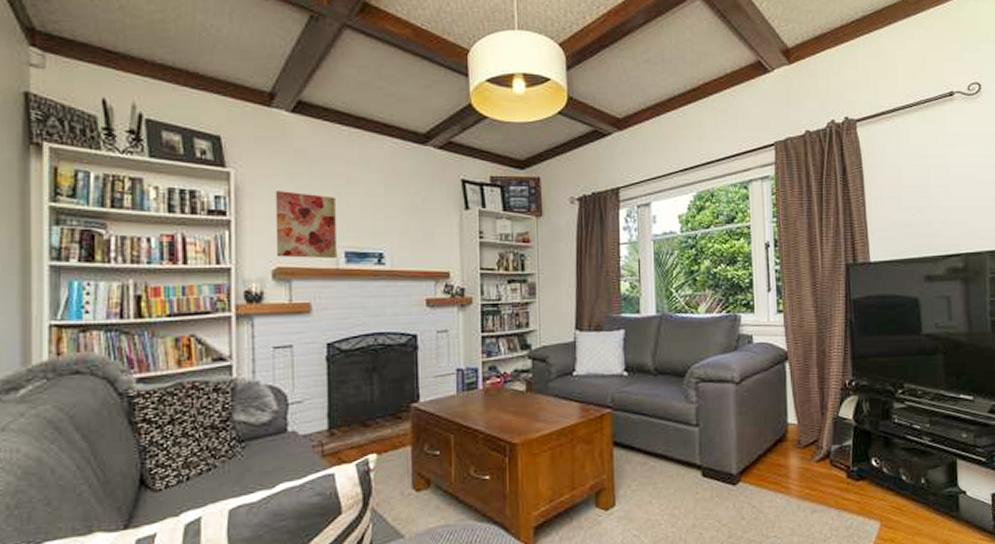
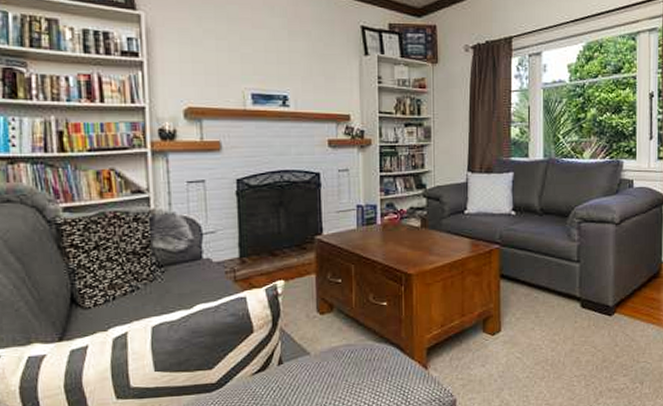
wall art: present [275,191,336,259] -> none [184,34,244,100]

